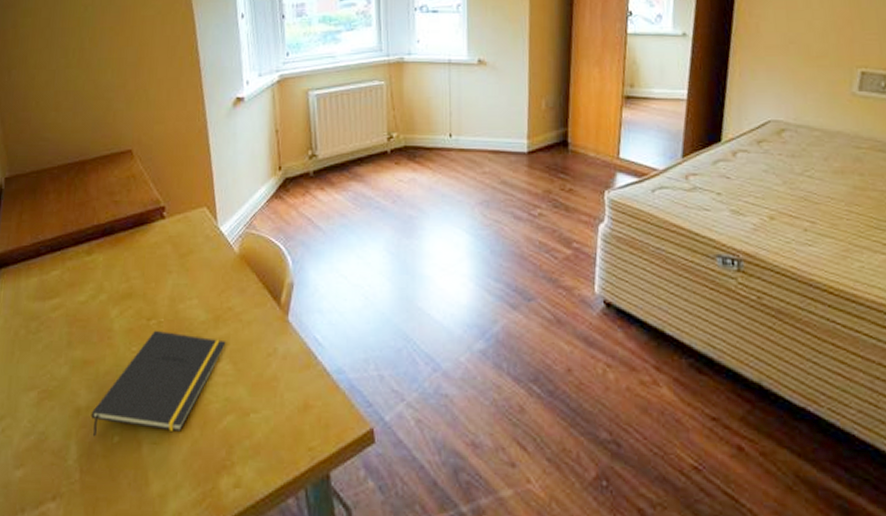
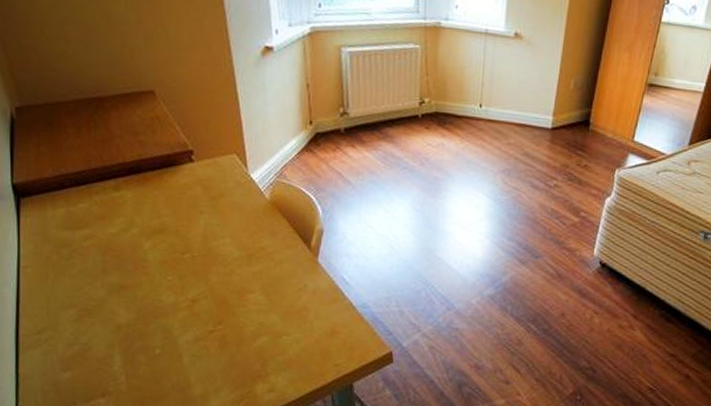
notepad: present [91,330,226,437] -> none [131,263,259,349]

